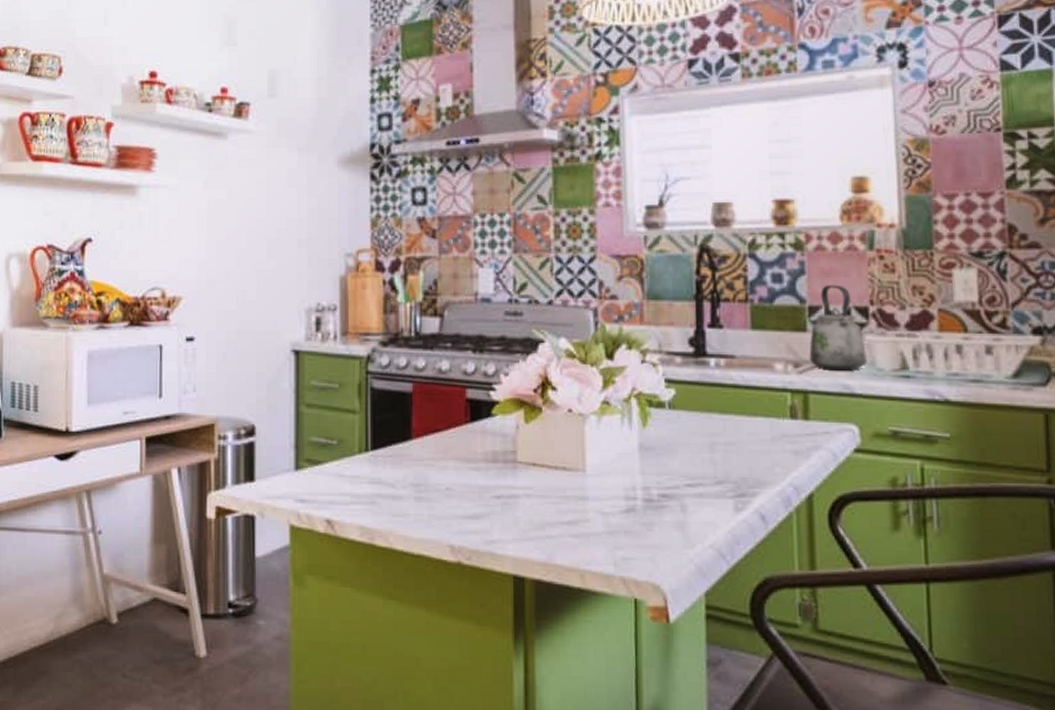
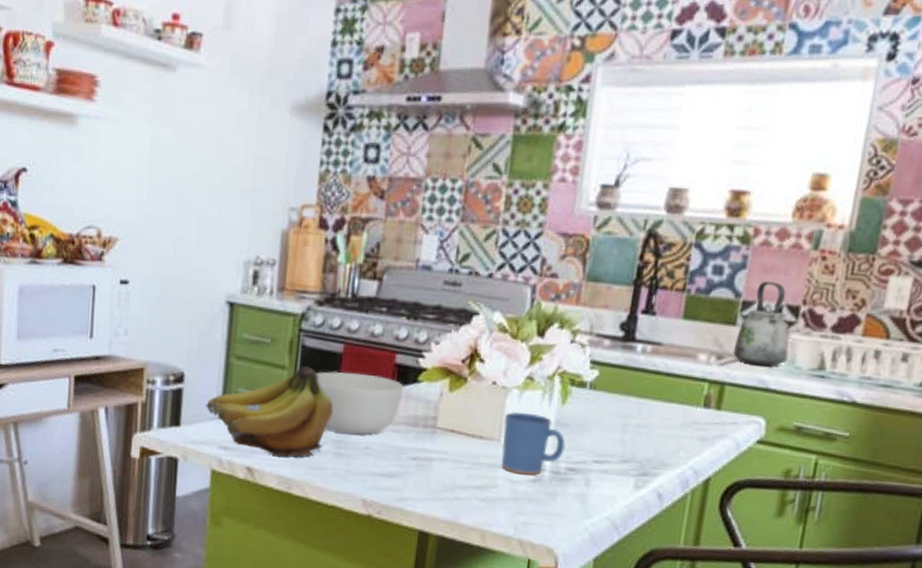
fruit: none [278,409,409,506] -> present [205,366,334,458]
bowl: none [387,411,479,476] -> present [316,371,404,434]
mug: none [585,438,654,505] -> present [501,411,565,475]

